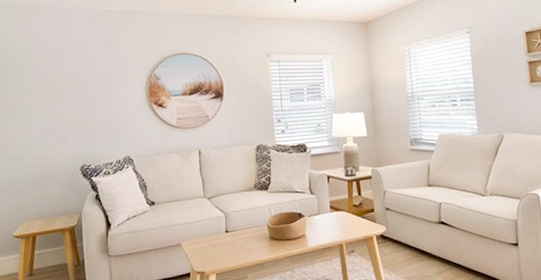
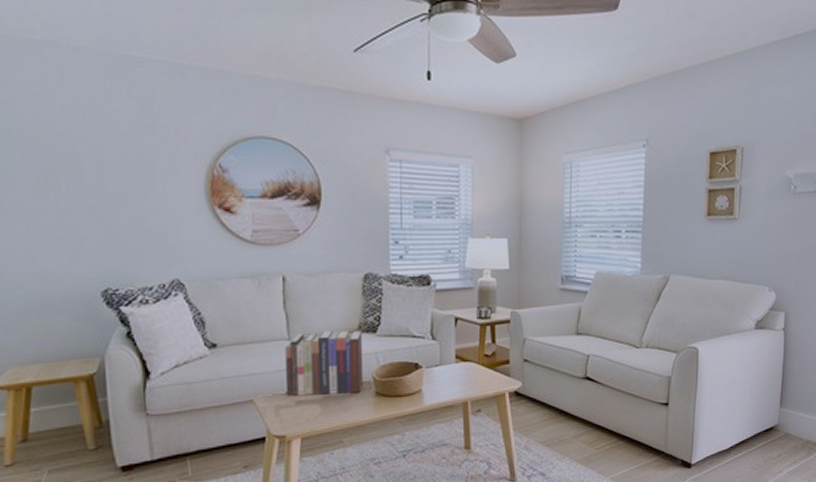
books: none [202,188,261,241] -> present [285,330,364,396]

